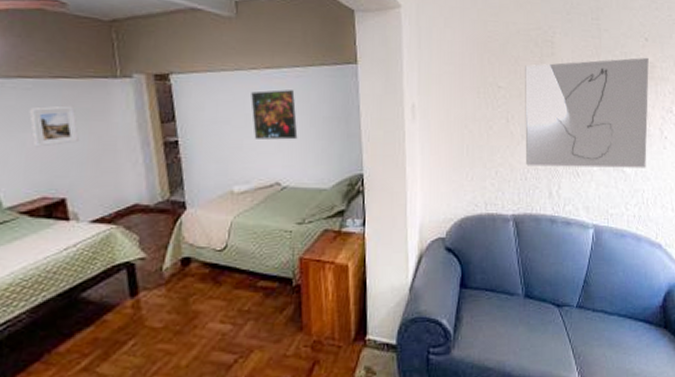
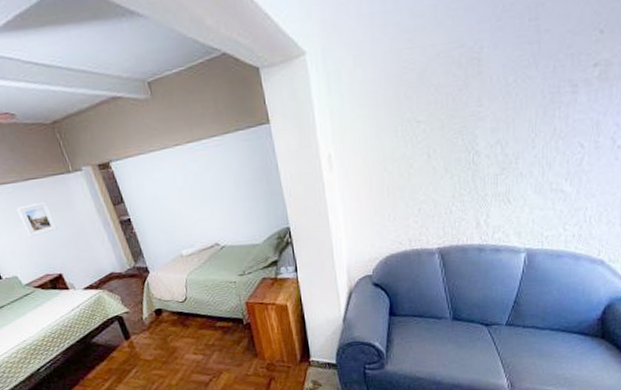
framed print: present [251,90,298,140] -> none [179,159,227,209]
wall art: present [525,57,649,168] -> none [447,54,603,200]

